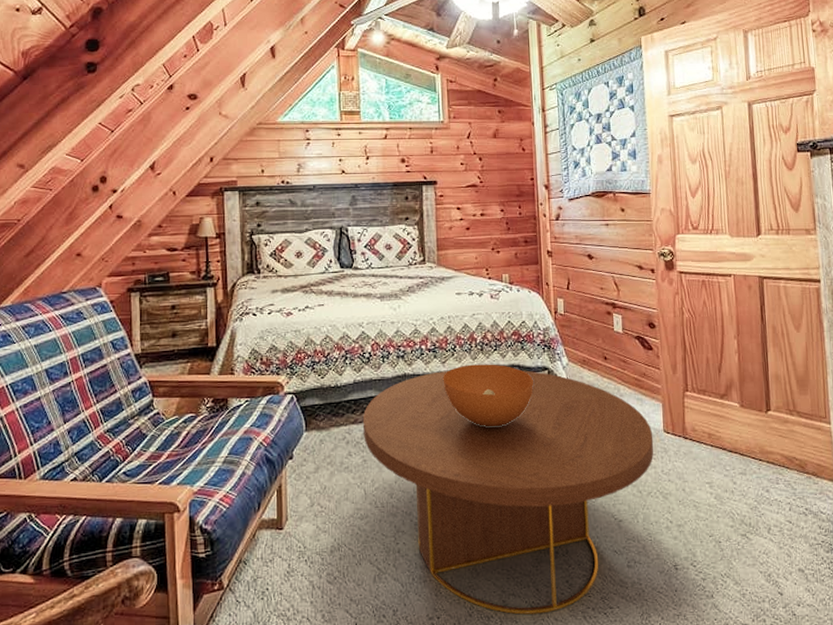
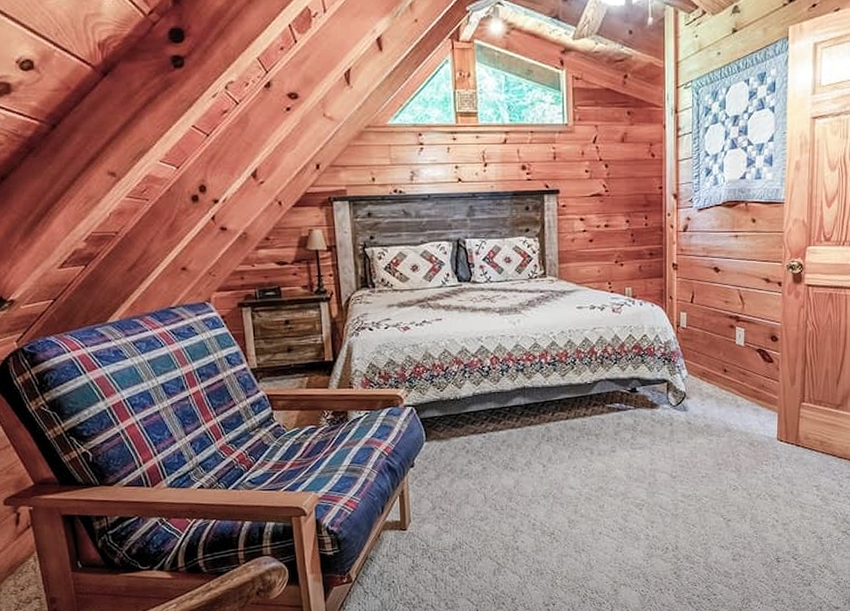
coffee table: present [362,370,654,615] -> none [482,382,767,601]
decorative bowl: present [442,364,534,427] -> none [562,377,652,437]

